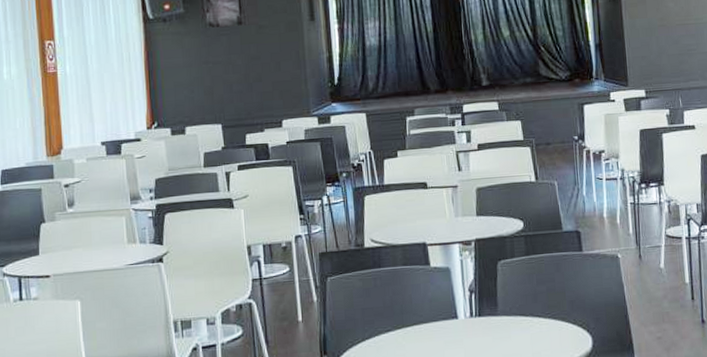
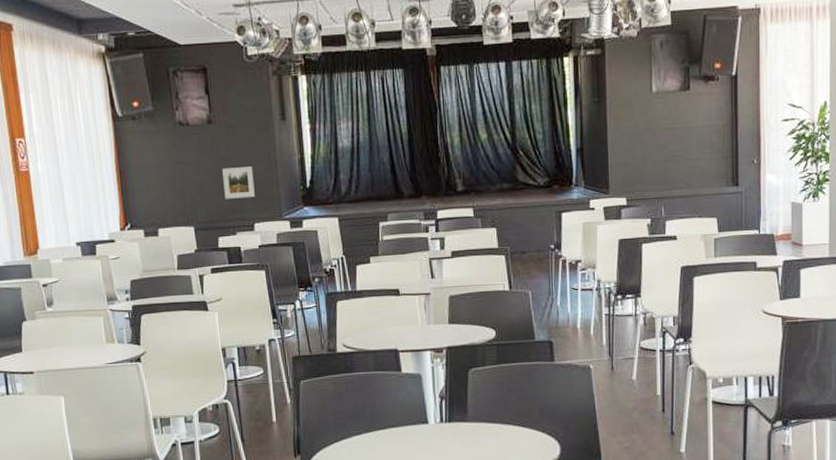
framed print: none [251,65,284,97] -> present [222,167,255,199]

